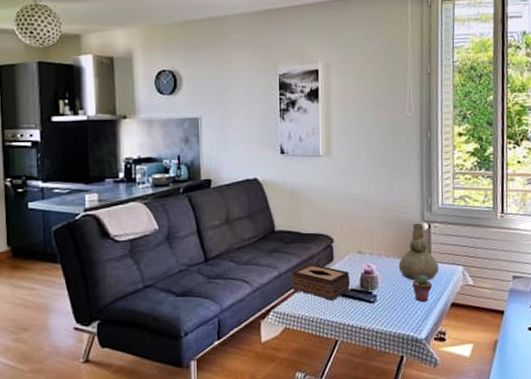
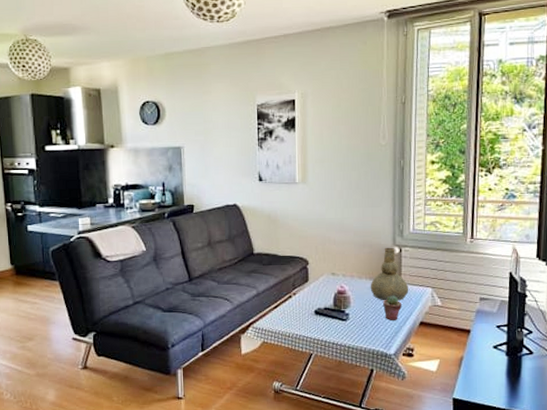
tissue box: present [292,264,351,301] -> none [269,284,324,318]

